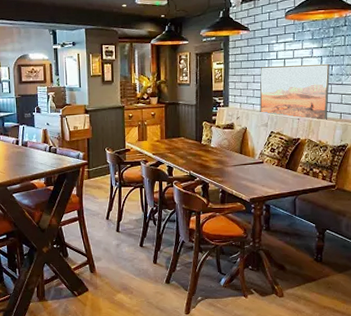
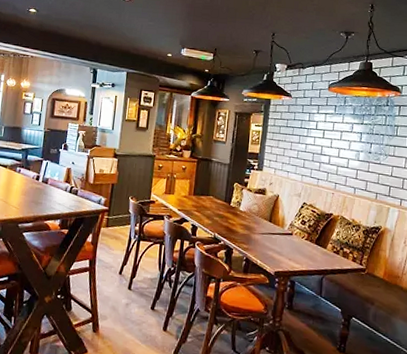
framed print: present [259,63,330,120] -> none [294,135,370,198]

